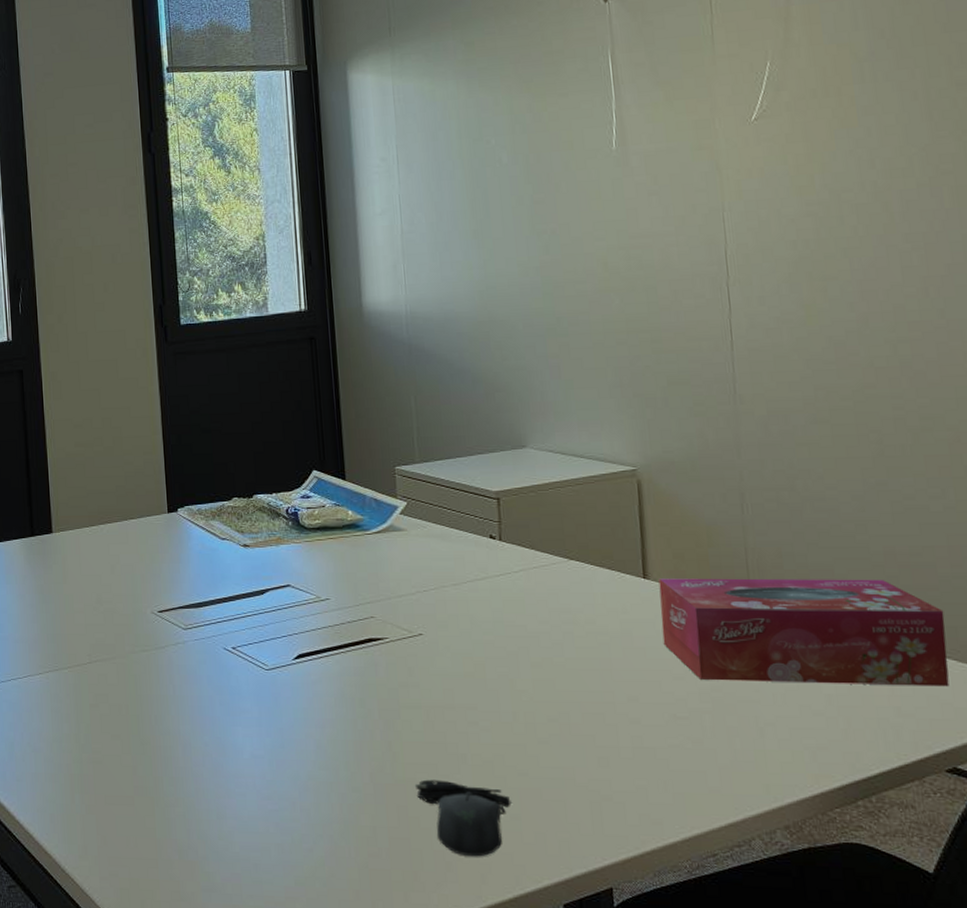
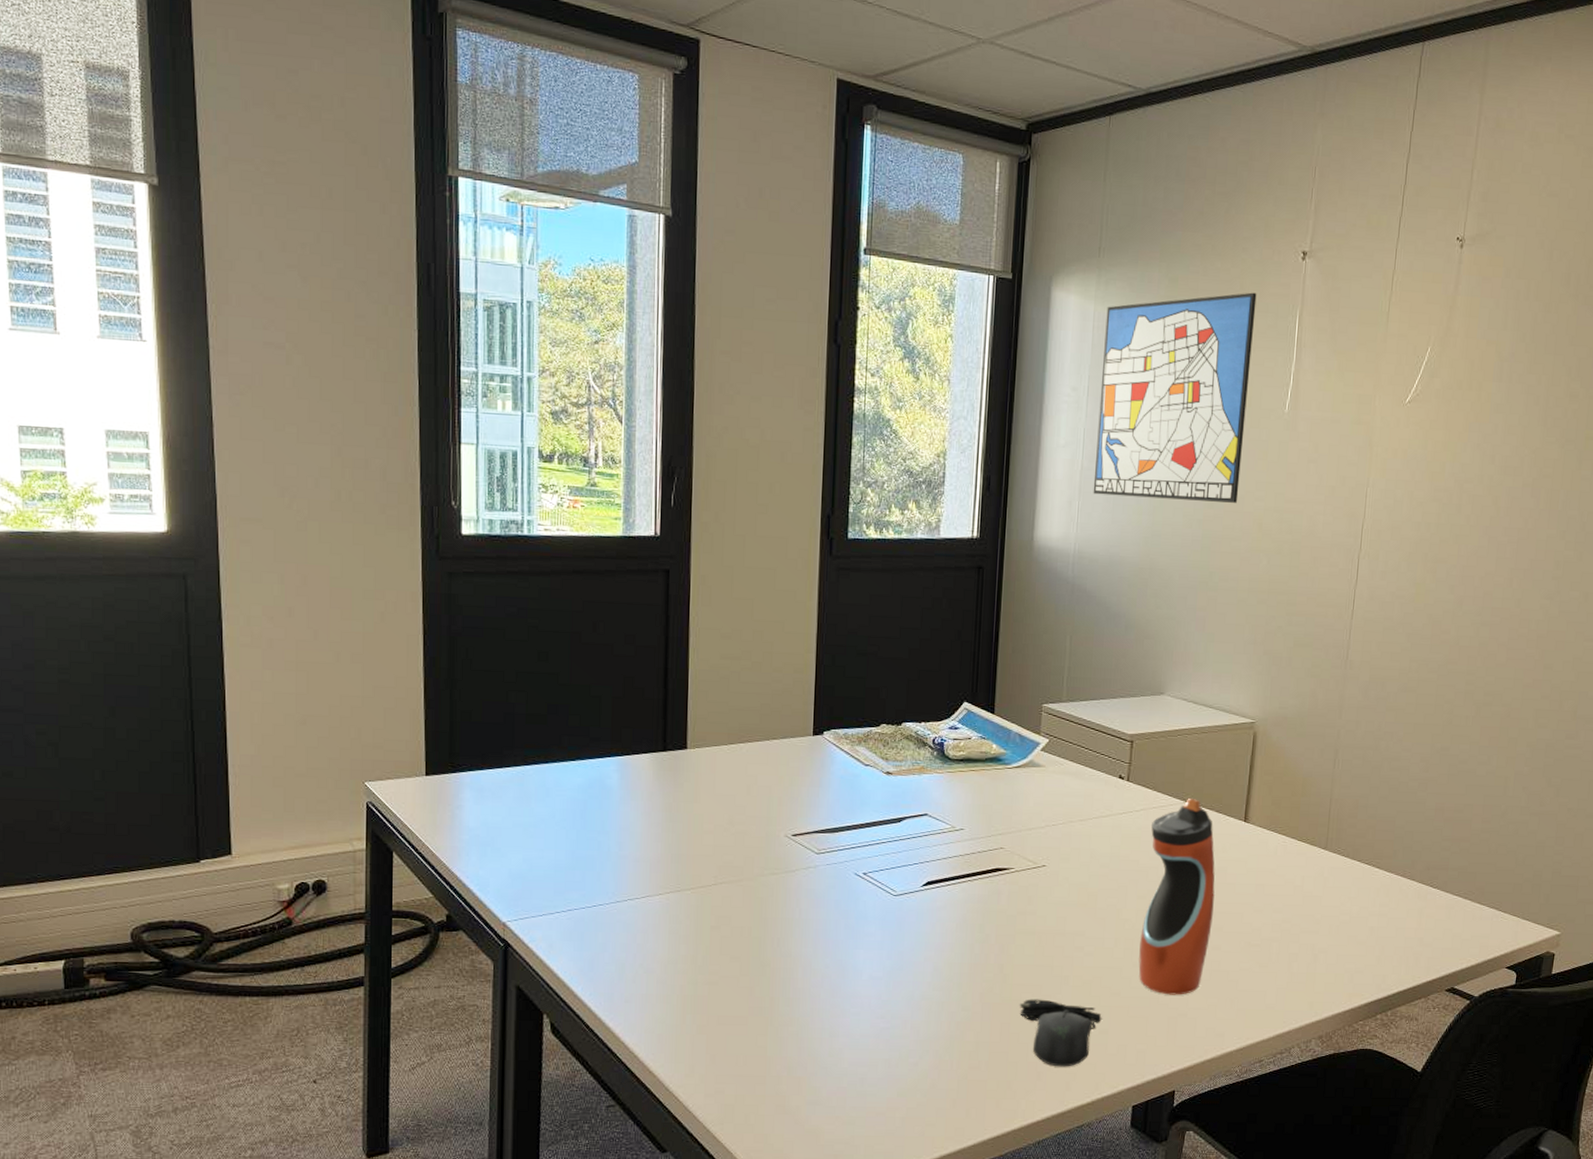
wall art: none [405,41,575,256] -> present [1093,292,1257,503]
water bottle: none [535,555,626,776] -> present [1138,797,1215,995]
tissue box: present [658,578,950,687] -> none [1251,822,1470,922]

